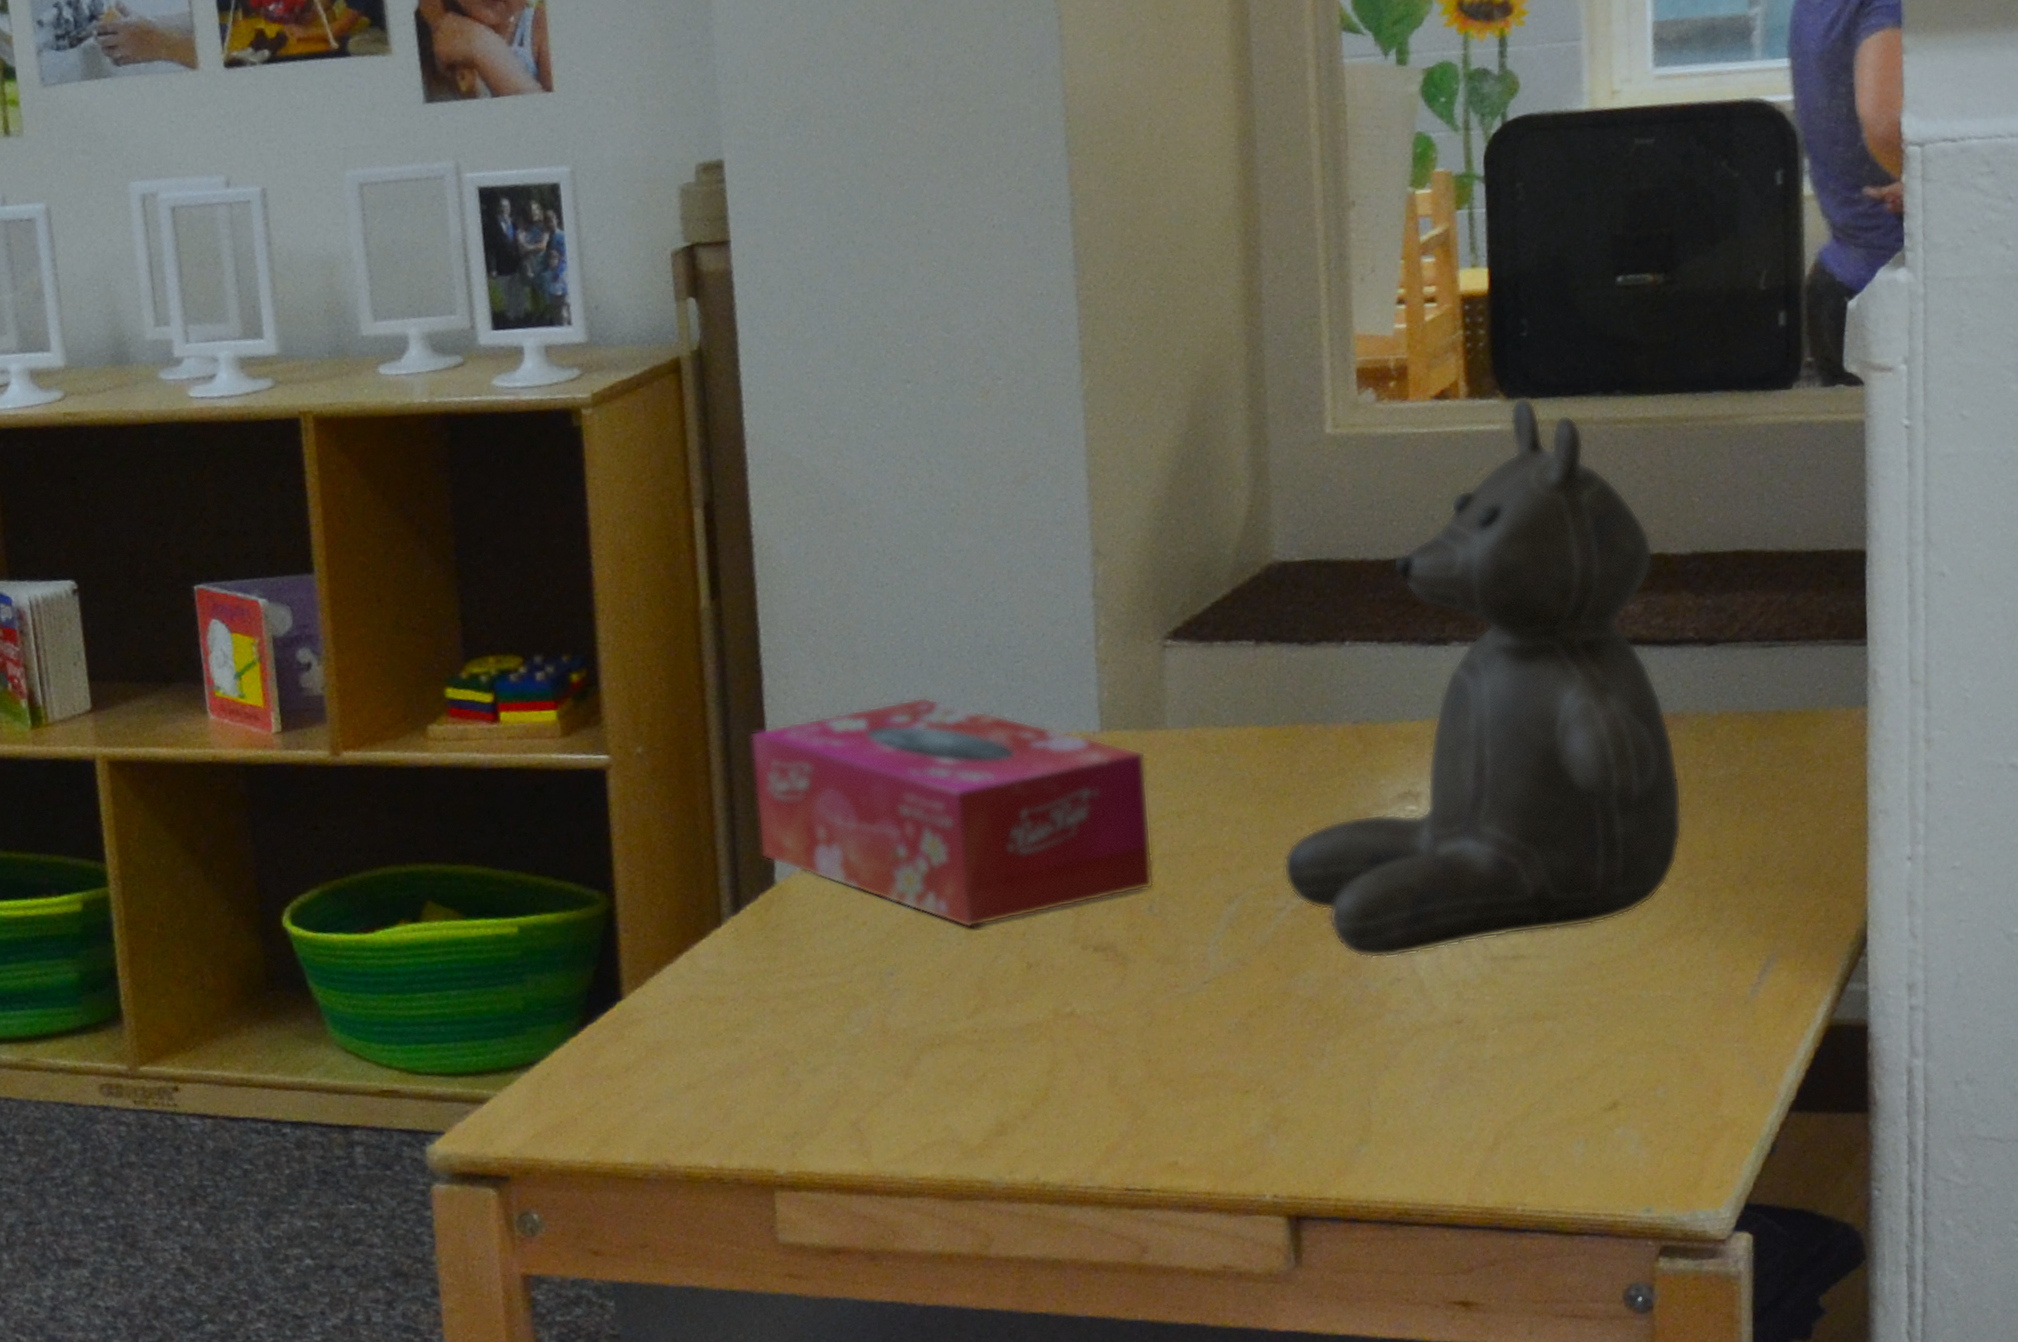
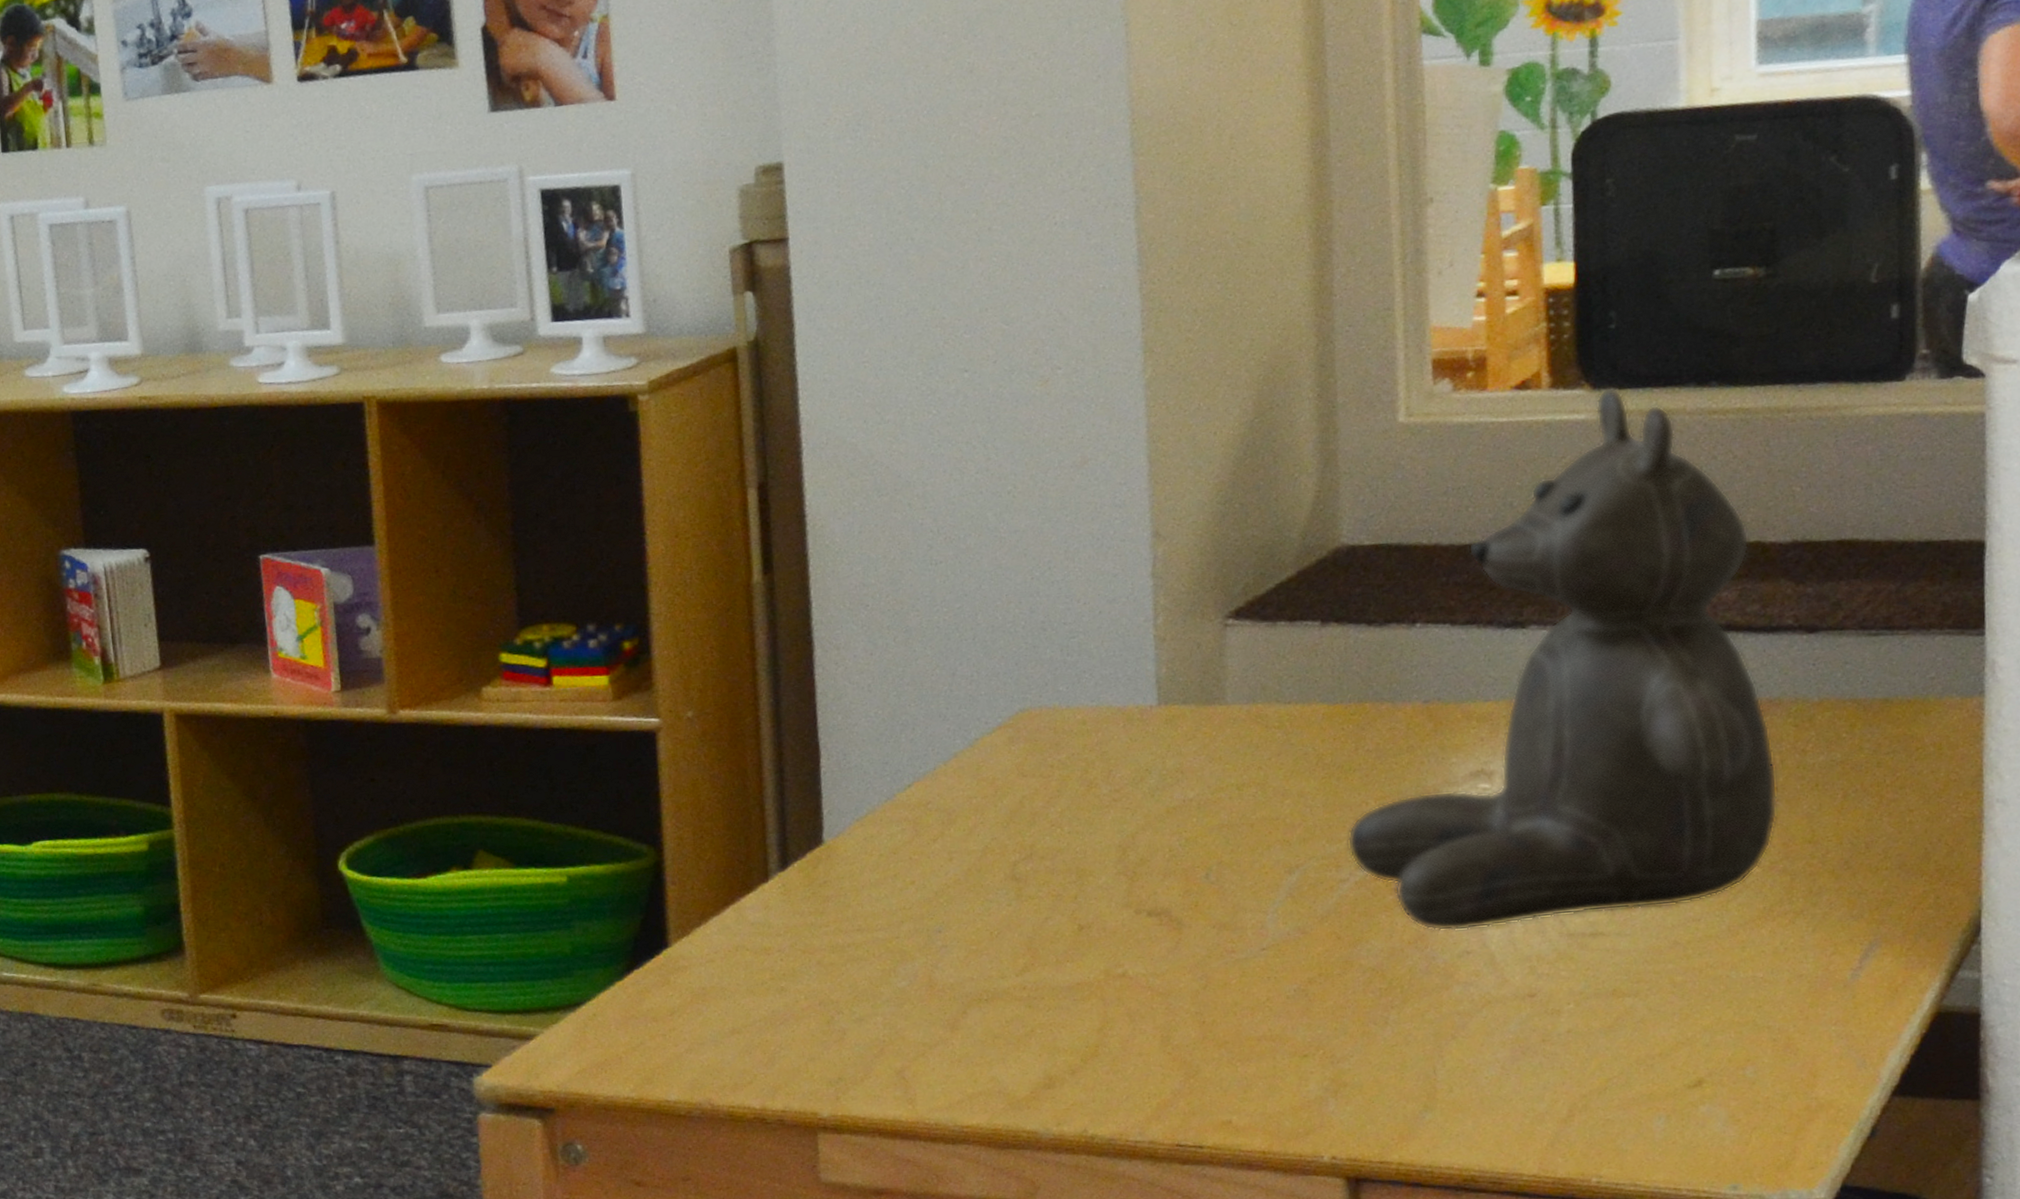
tissue box: present [750,696,1154,928] -> none [801,669,1211,890]

